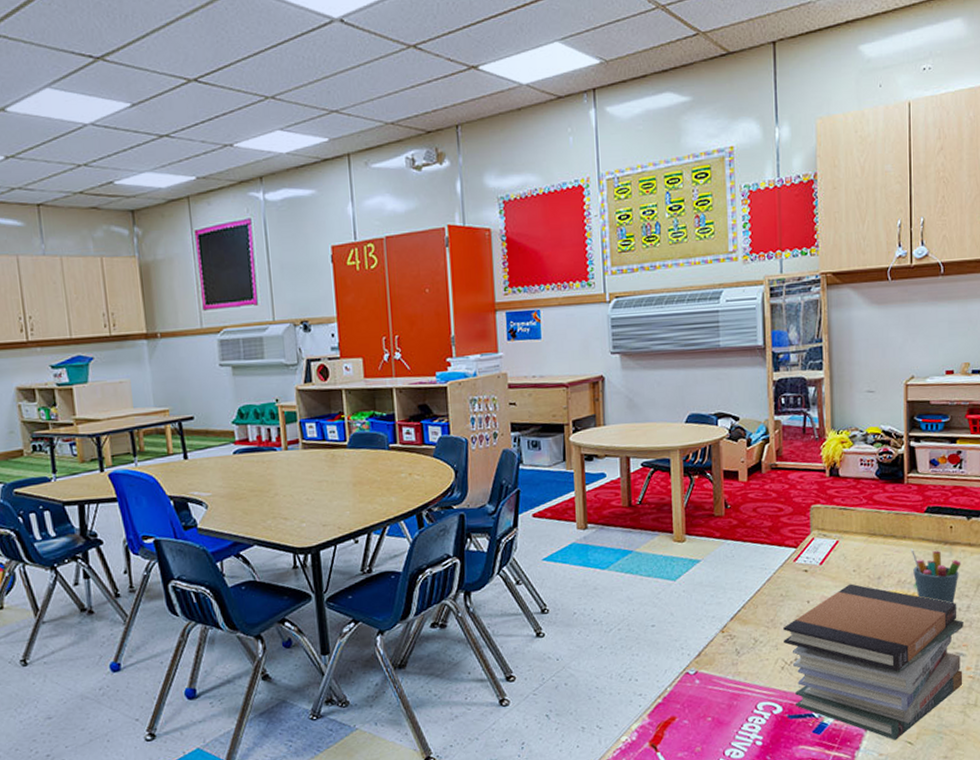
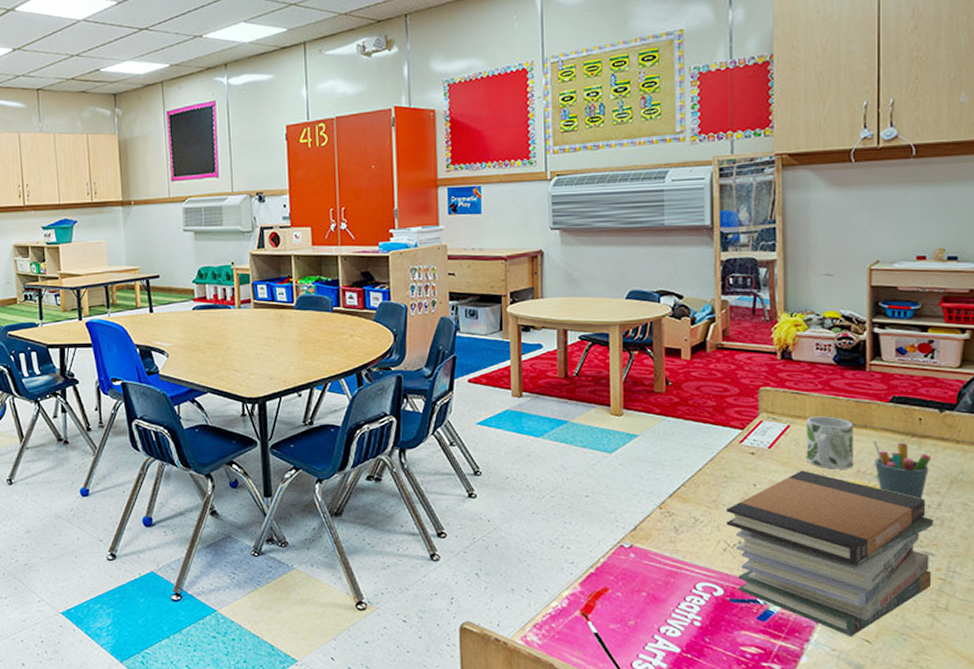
mug: none [852,529,895,581] -> present [806,416,854,469]

